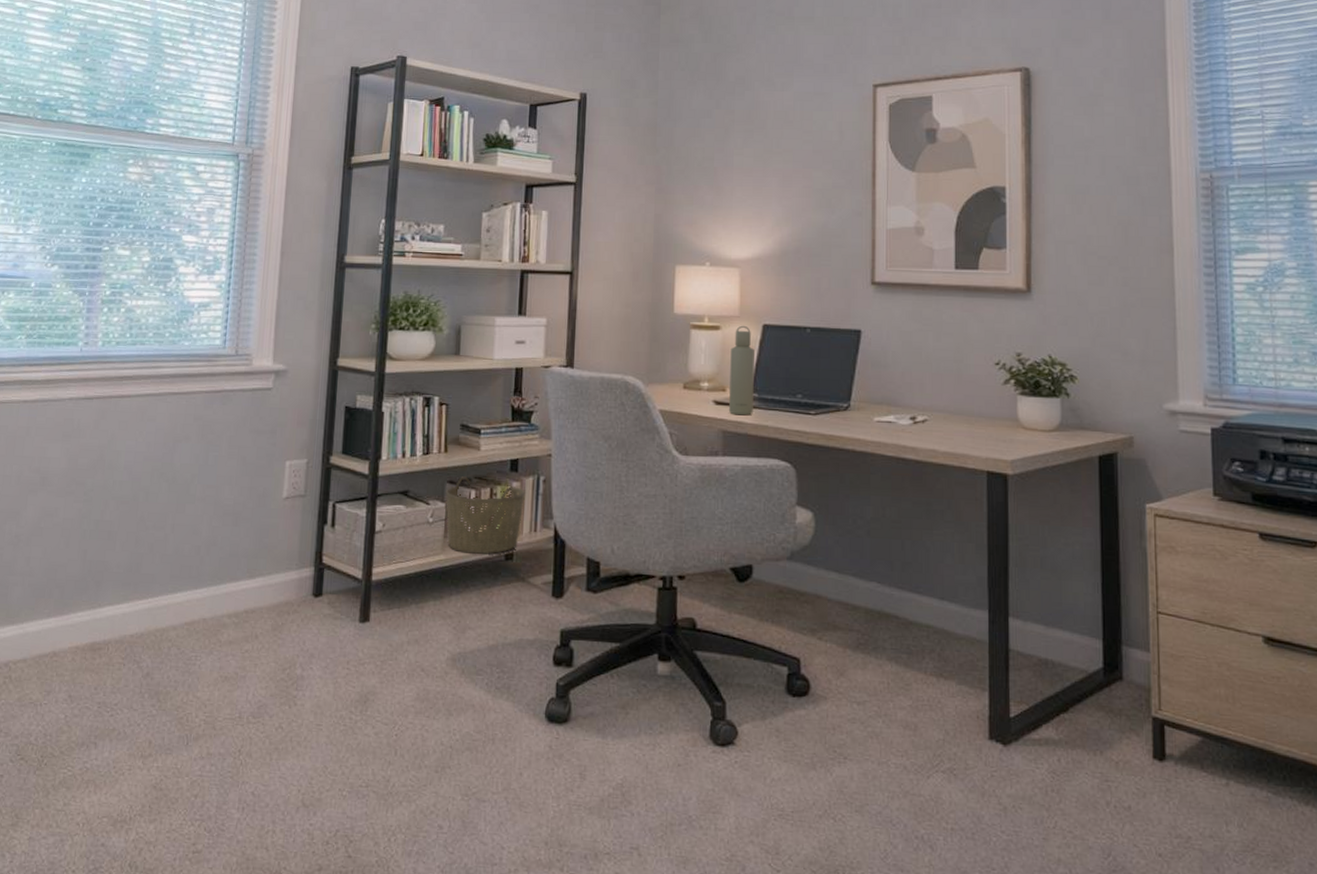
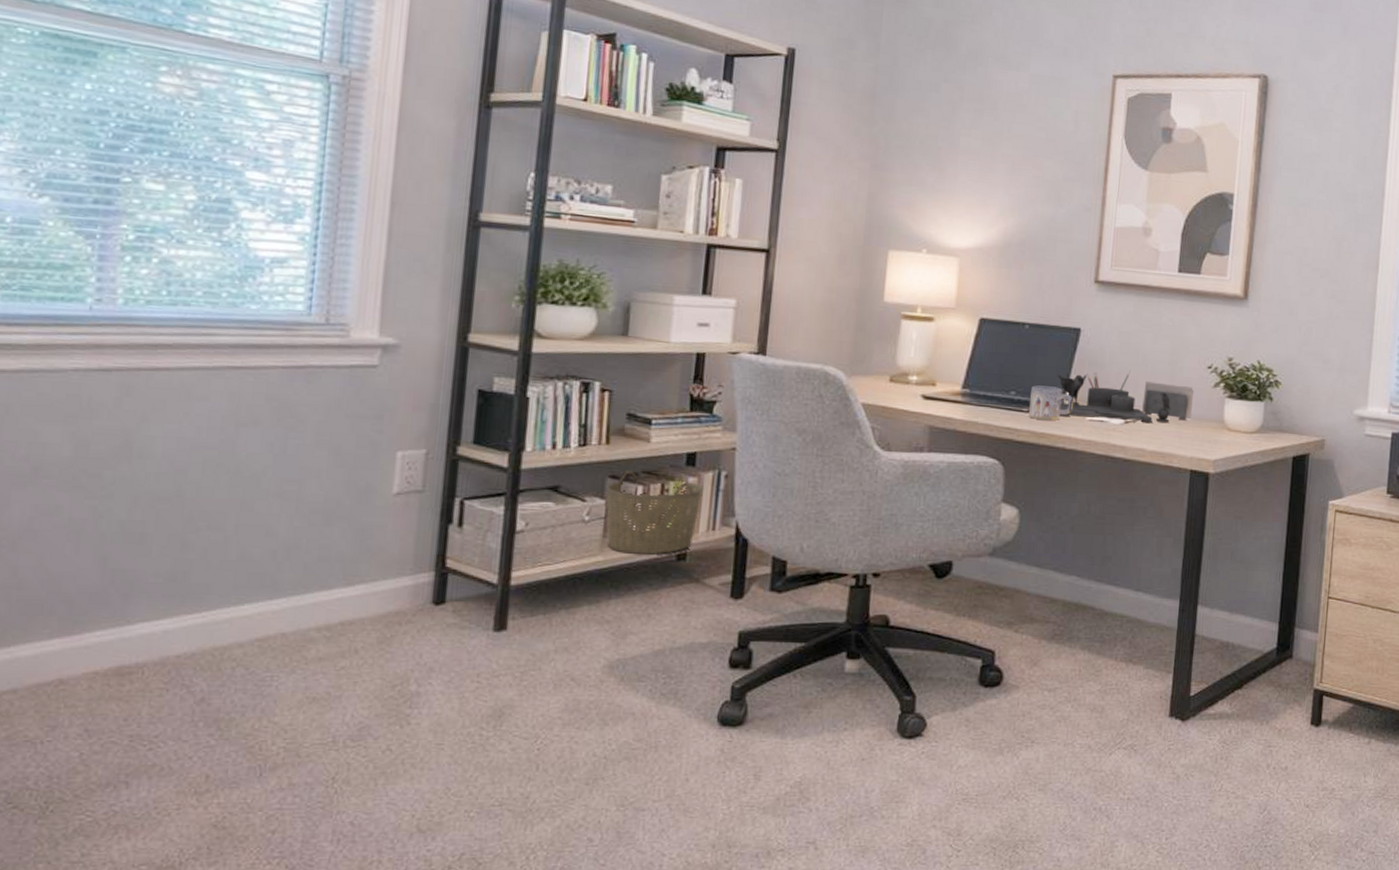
bottle: present [729,325,754,416] -> none [938,318,969,412]
mug: none [815,388,860,422] -> present [1028,385,1074,421]
desk organizer: none [841,369,983,422] -> present [1057,370,1194,423]

